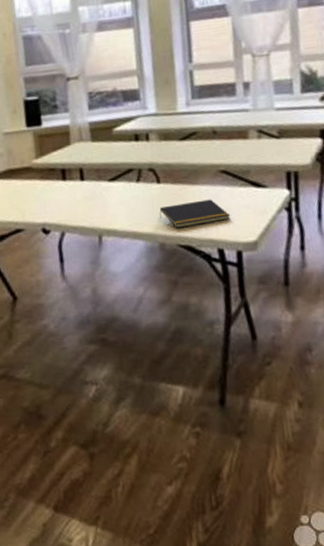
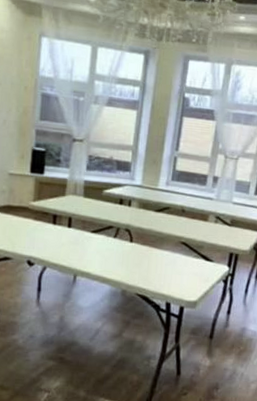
notepad: present [159,199,231,229] -> none [126,261,182,281]

